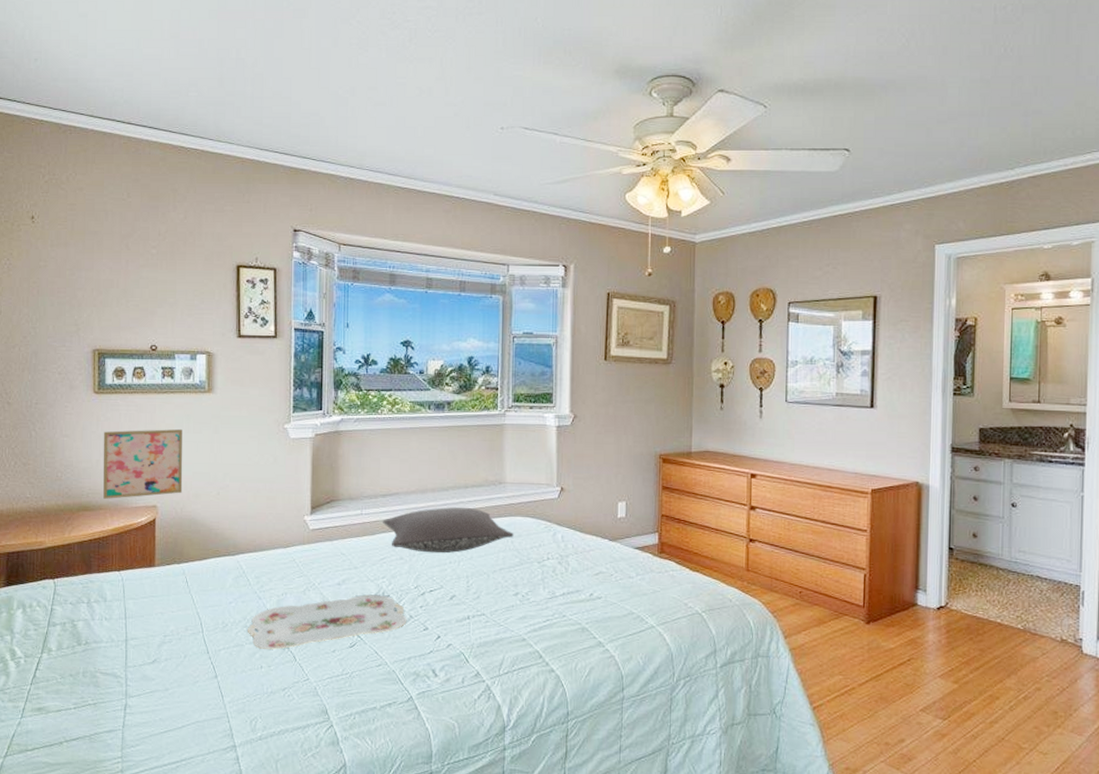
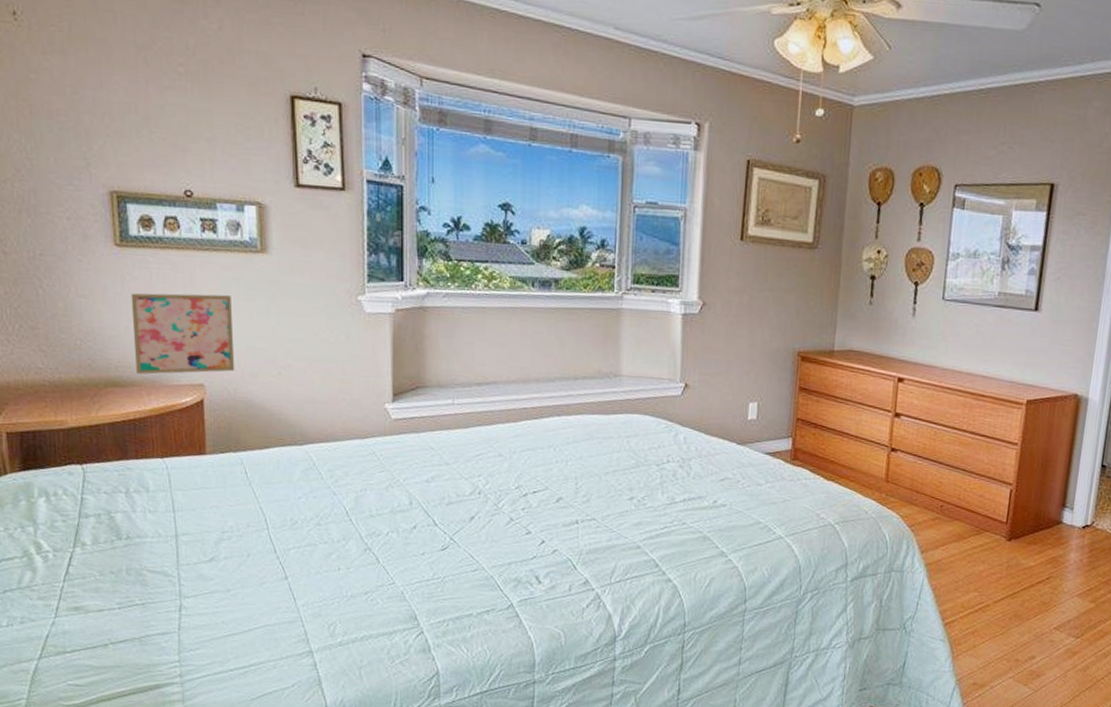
serving tray: present [247,594,407,650] -> none [320,493,507,550]
pillow: present [383,506,514,554] -> none [478,400,630,452]

